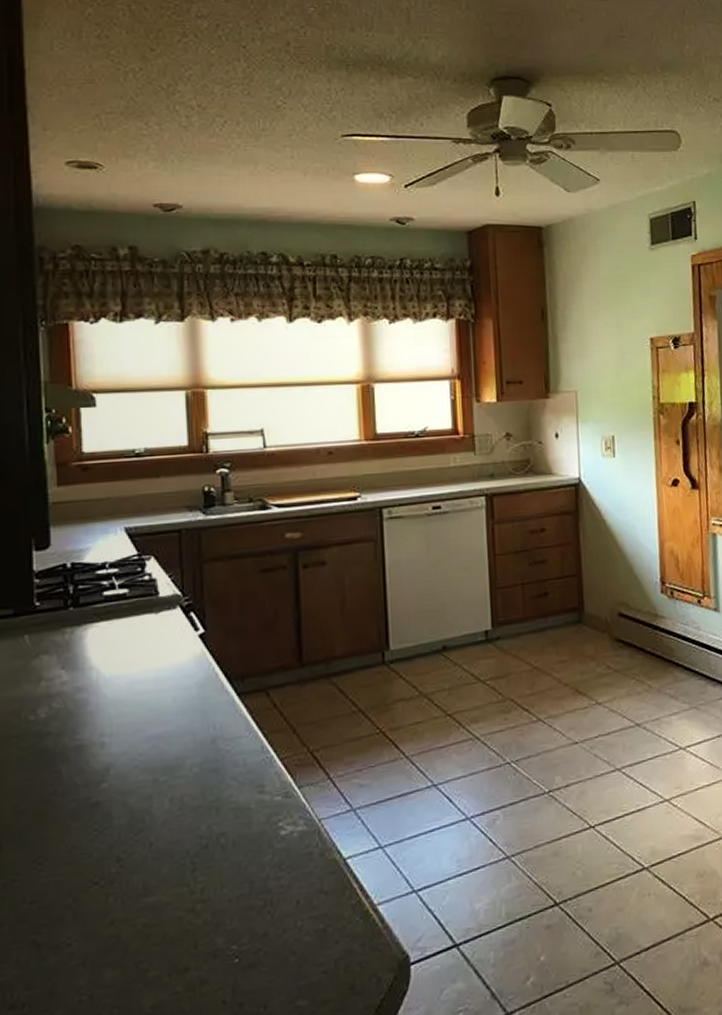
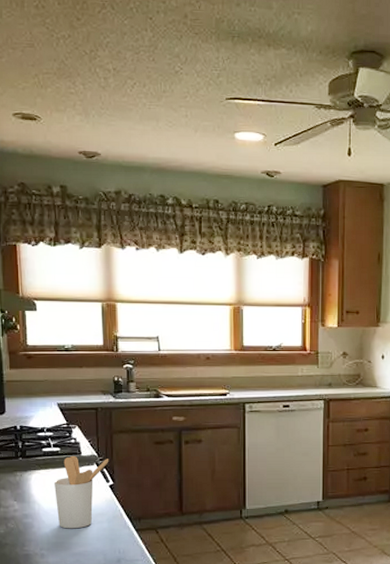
utensil holder: none [120,597,198,703] -> present [54,455,109,529]

